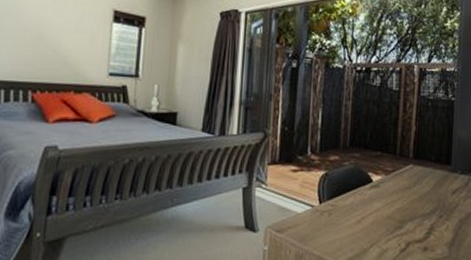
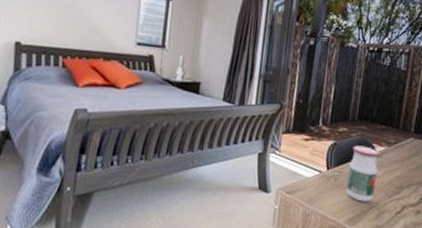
jar: none [341,175,377,239] -> present [346,145,379,202]

